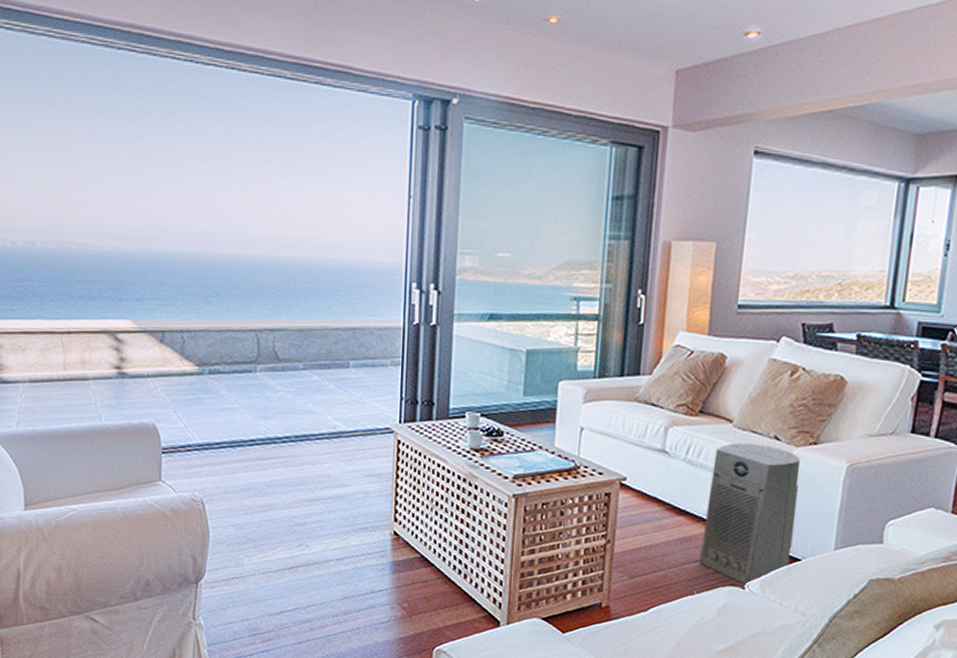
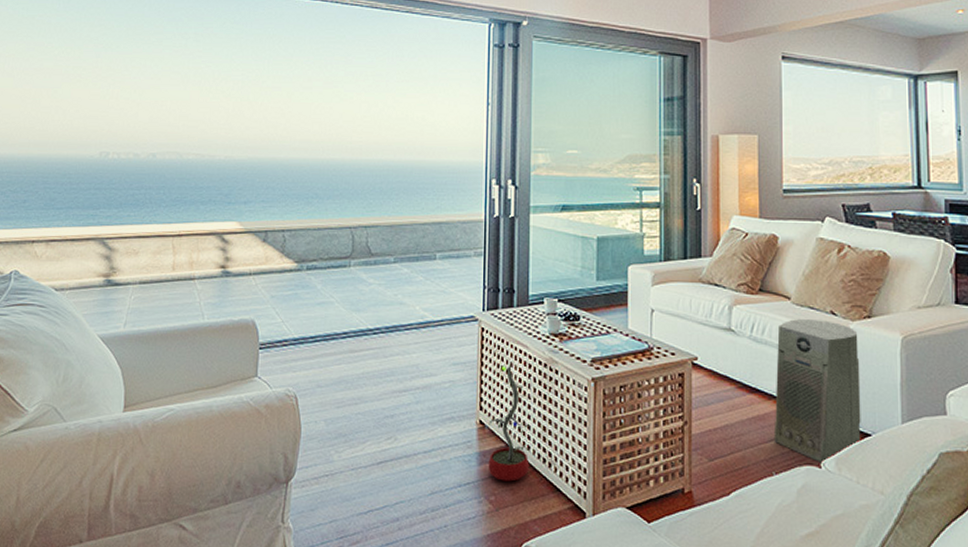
decorative plant: none [401,475,445,591] -> present [488,361,530,482]

